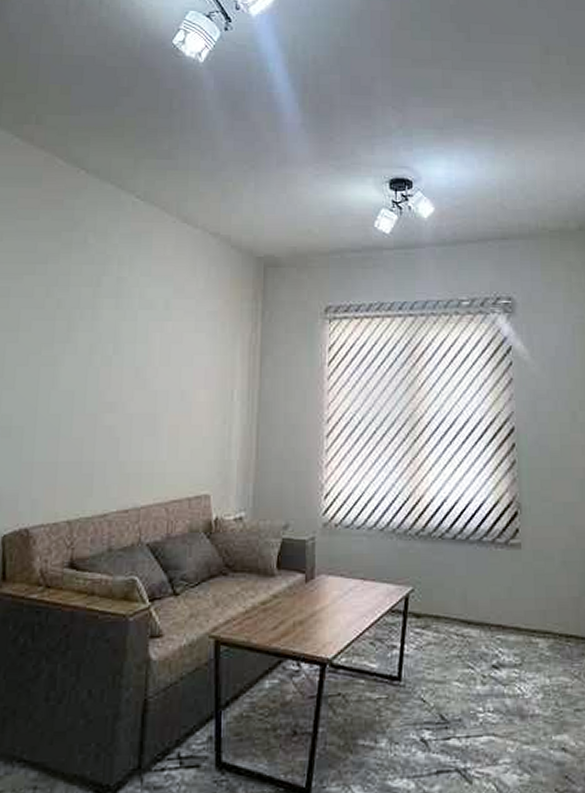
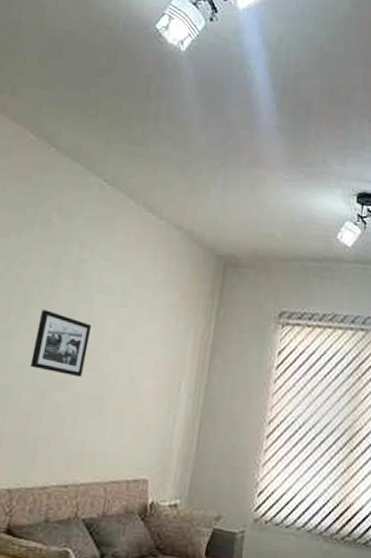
picture frame: none [79,332,138,397] -> present [30,309,92,378]

